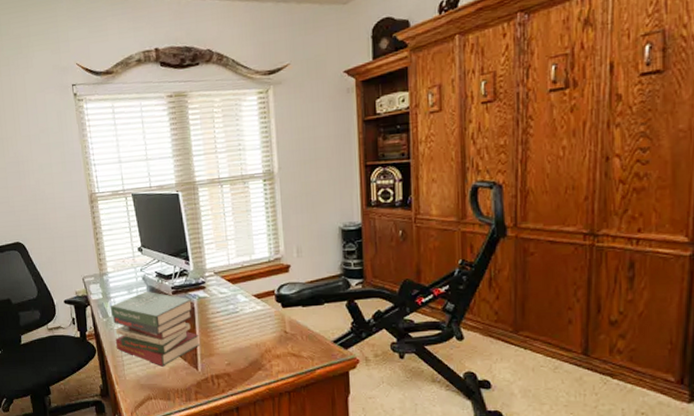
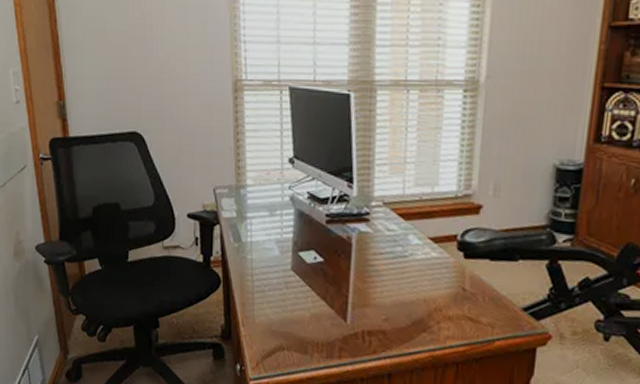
books: present [110,291,200,367] -> none [244,215,353,312]

